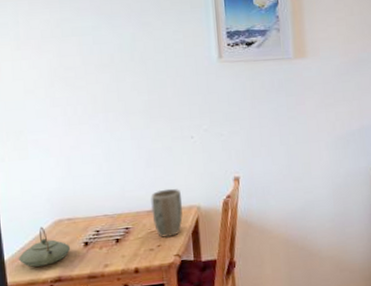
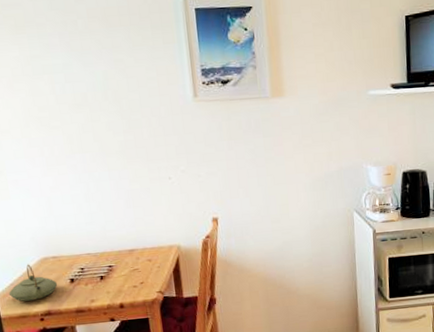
plant pot: present [151,188,184,238] -> none [131,228,164,276]

